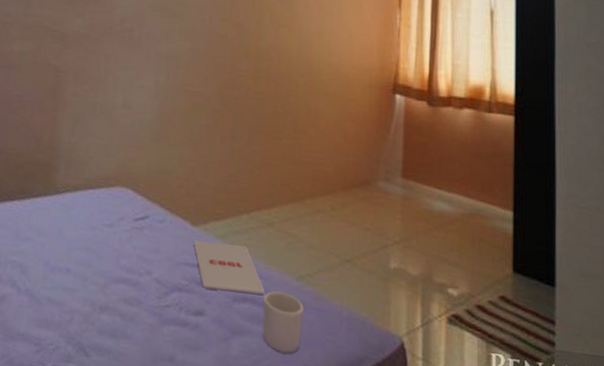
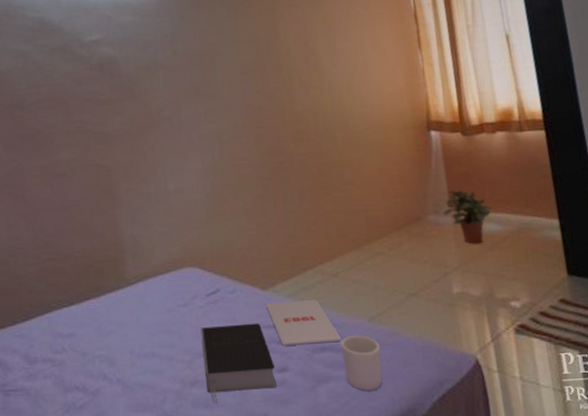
book: none [116,252,191,334] -> present [200,322,277,403]
potted plant: none [393,160,447,221] -> present [442,190,494,244]

